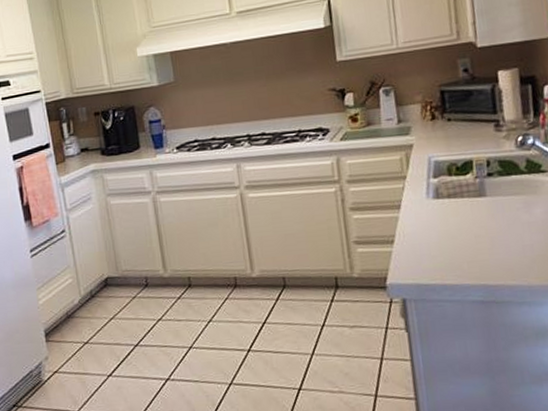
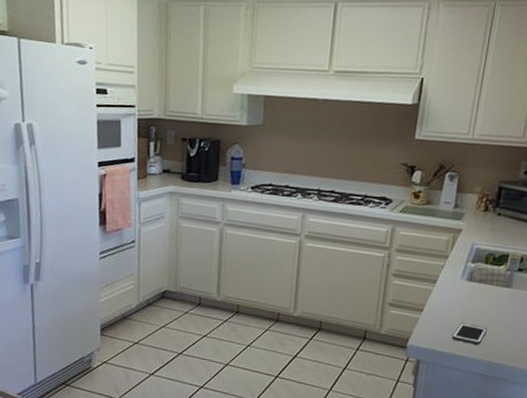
cell phone: none [434,246,473,269] -> present [451,323,487,345]

